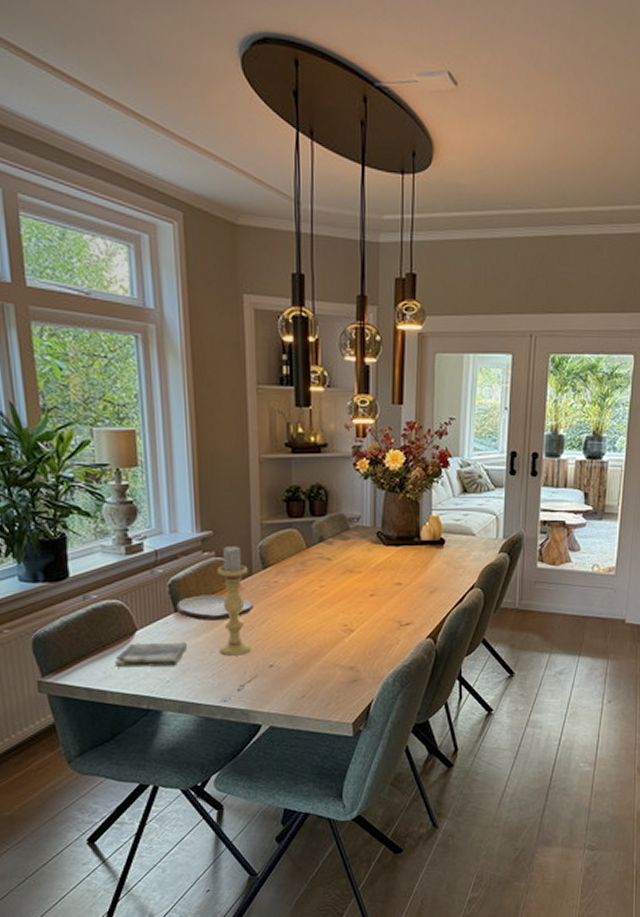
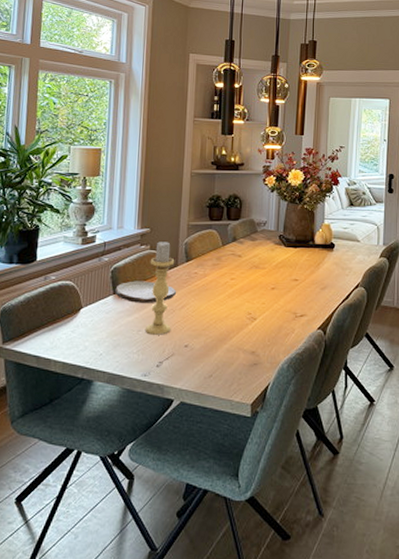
dish towel: present [114,642,188,668] -> none [60,319,121,341]

